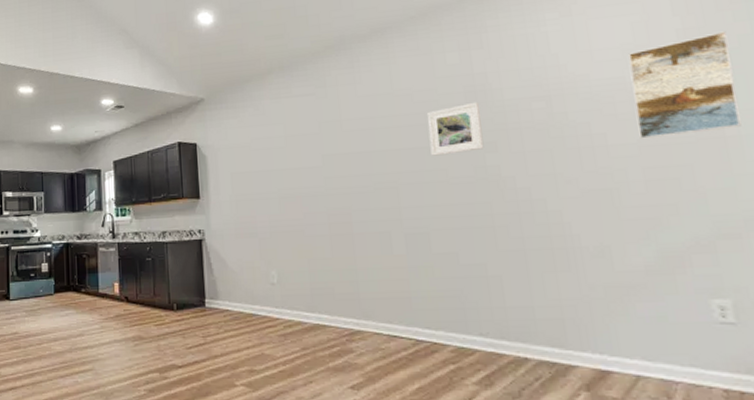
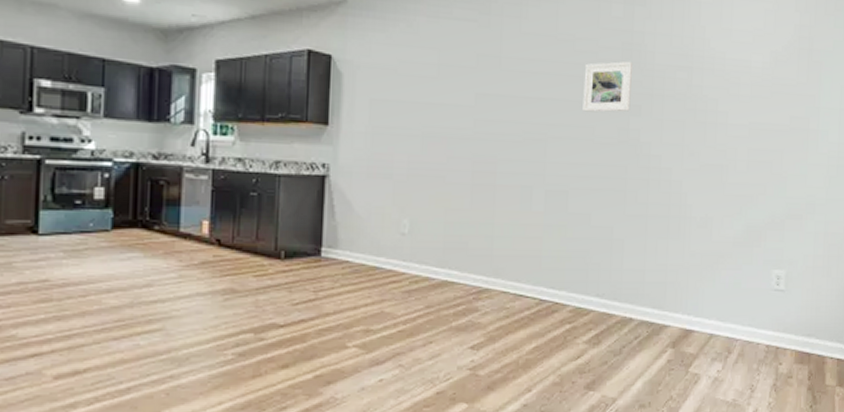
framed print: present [628,31,742,139] -> none [751,34,827,123]

